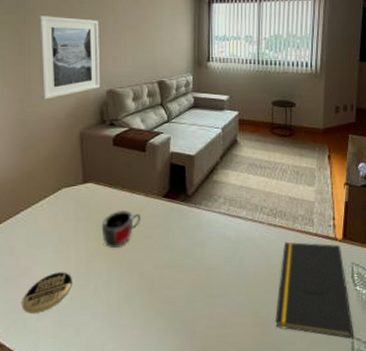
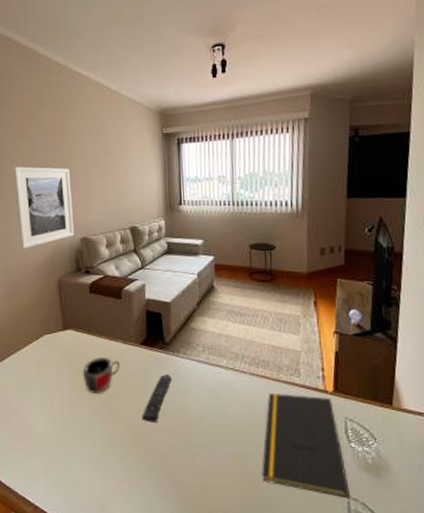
coaster: present [22,272,72,313] -> none [14,415,58,453]
remote control: none [160,226,192,275] -> present [141,374,172,422]

